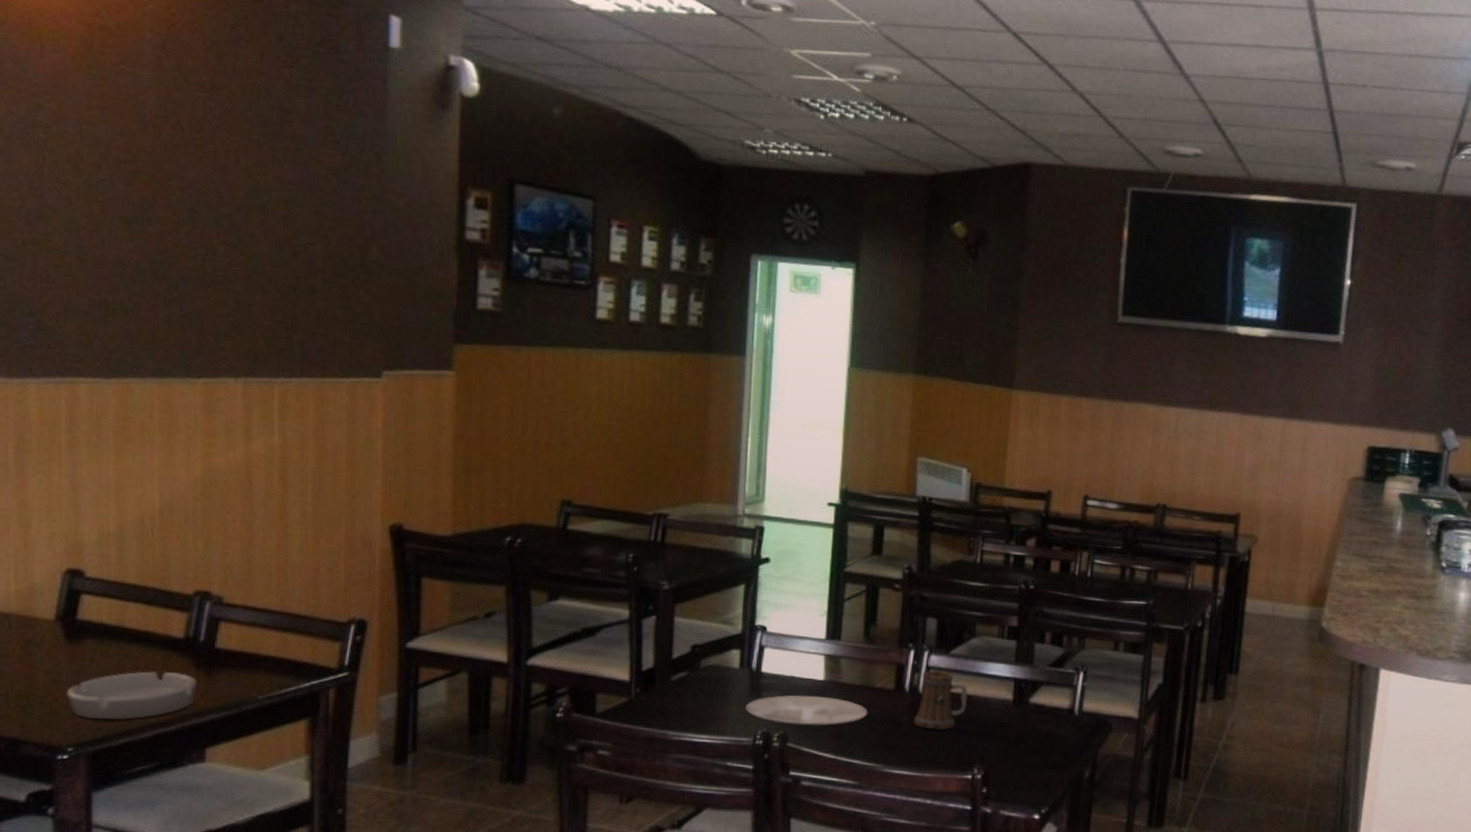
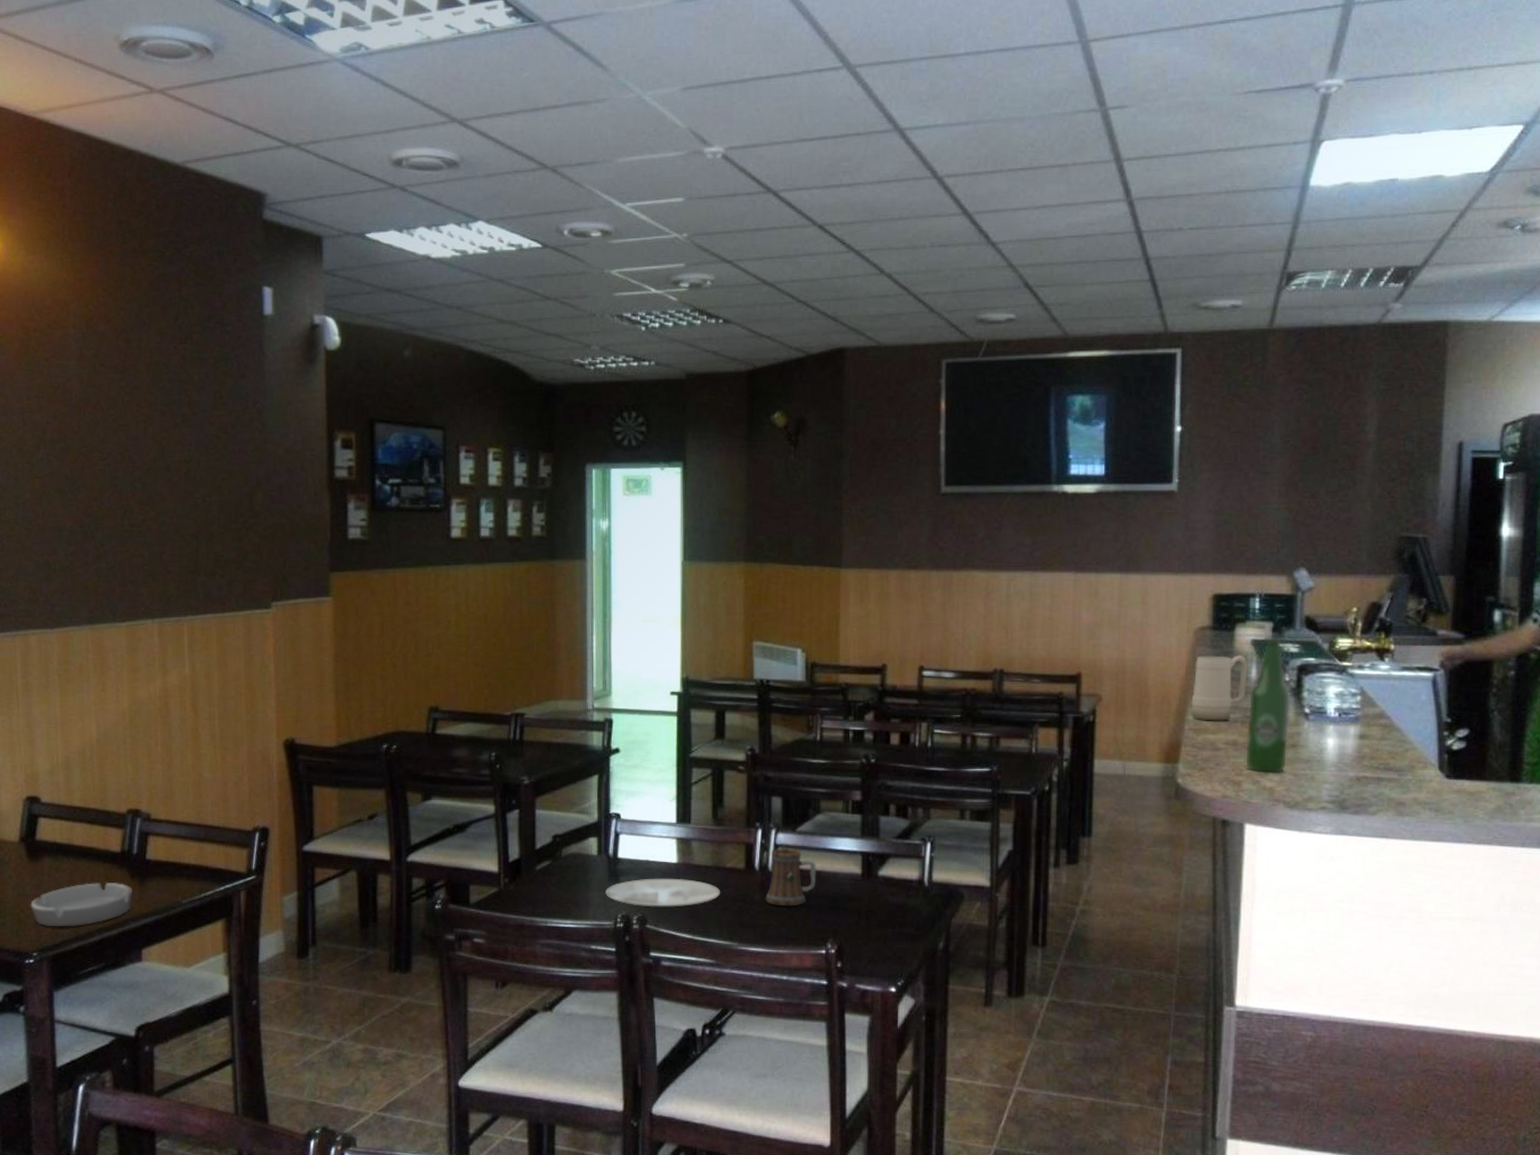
beer mug: none [1339,505,1395,570] -> present [1191,655,1248,721]
beer bottle: none [1385,494,1431,622] -> present [1245,639,1291,773]

